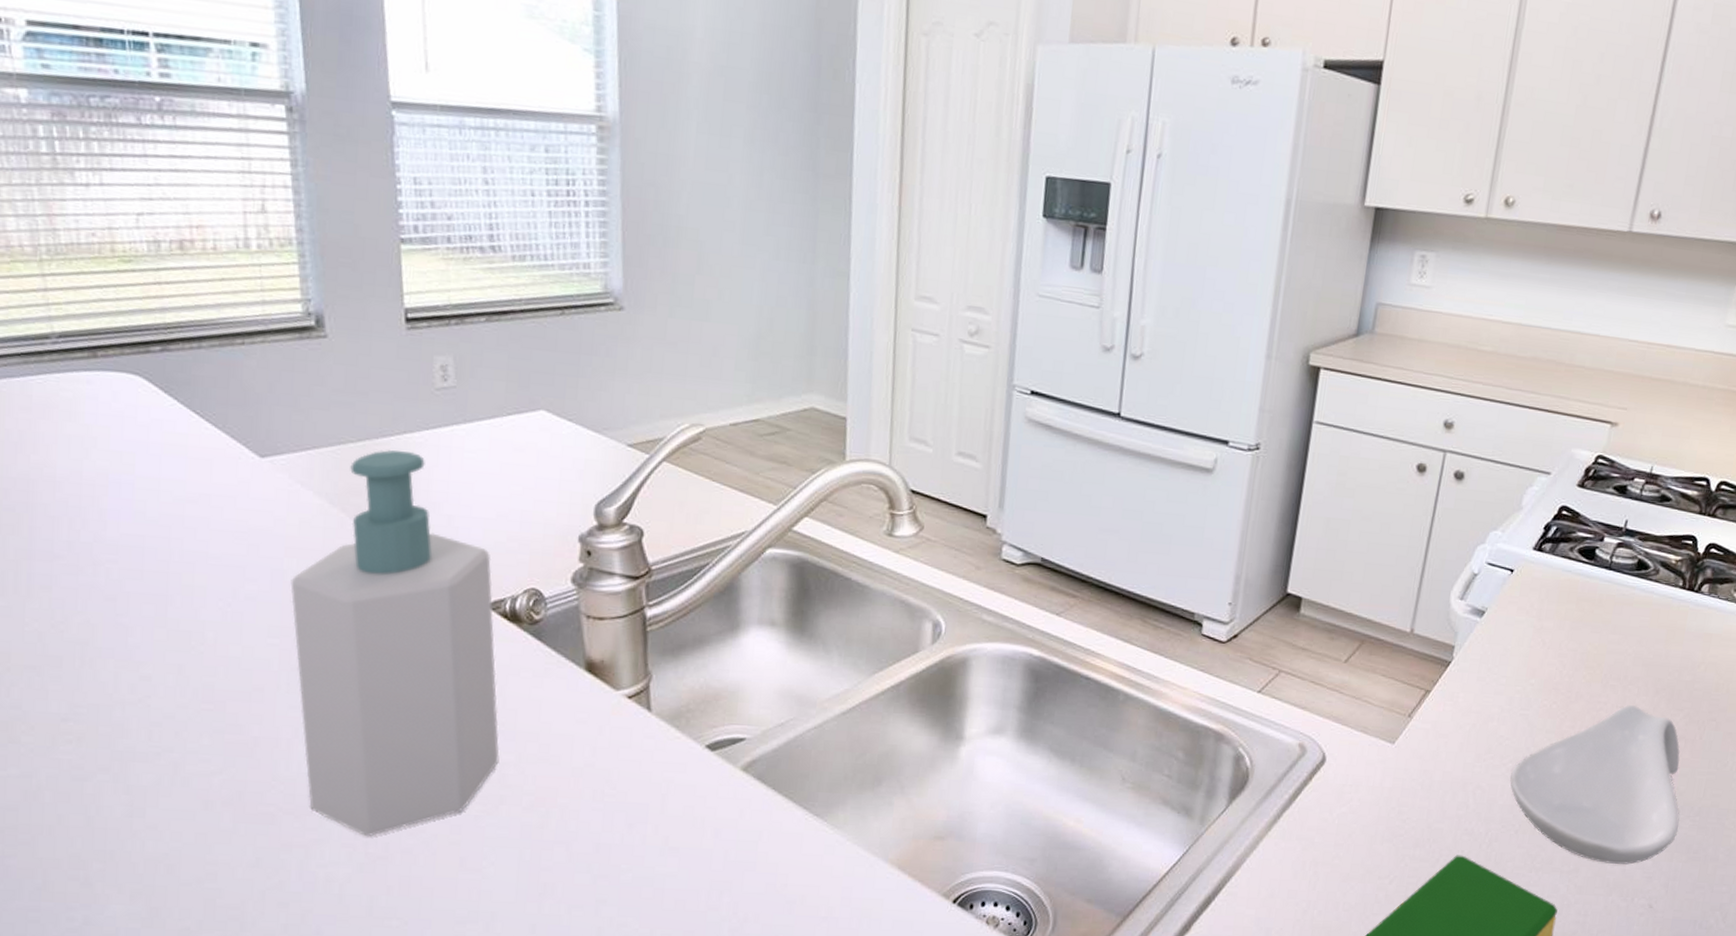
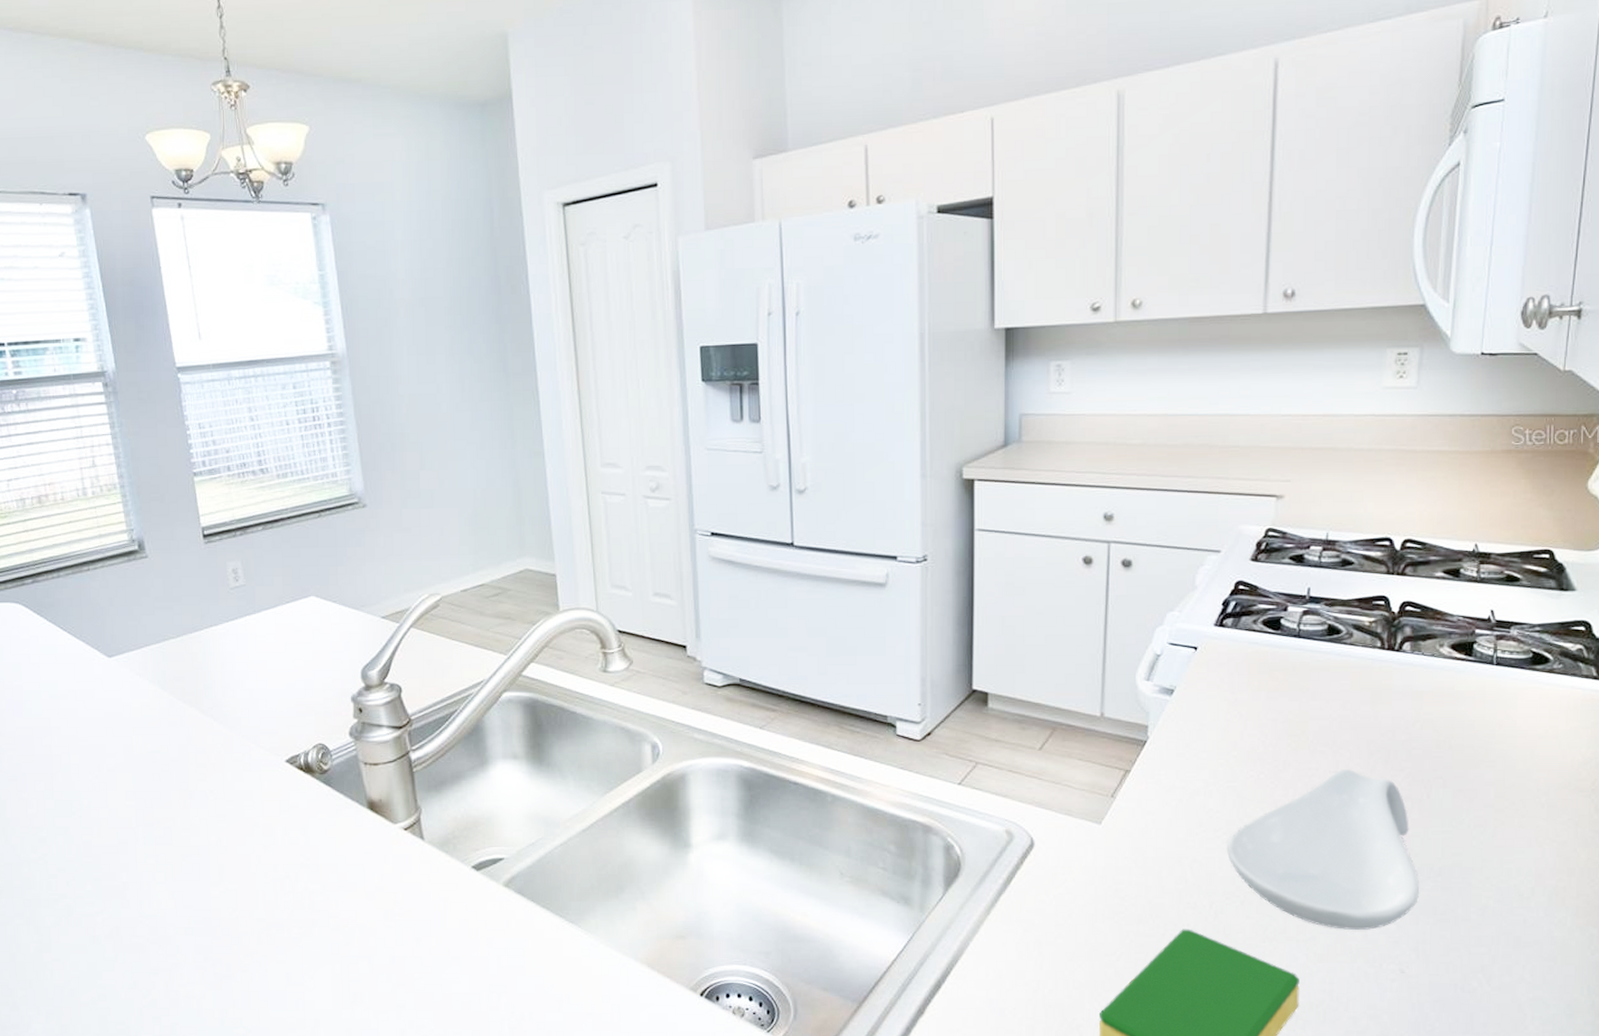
soap bottle: present [290,450,500,837] -> none [139,641,308,960]

